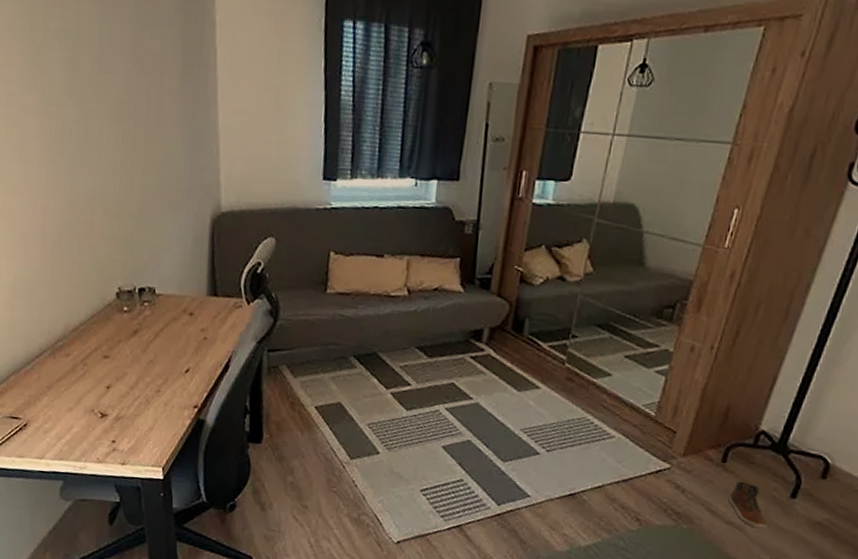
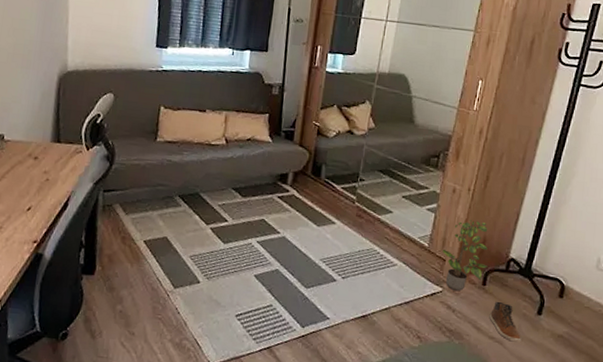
potted plant: none [673,384,734,468] -> present [443,220,489,291]

